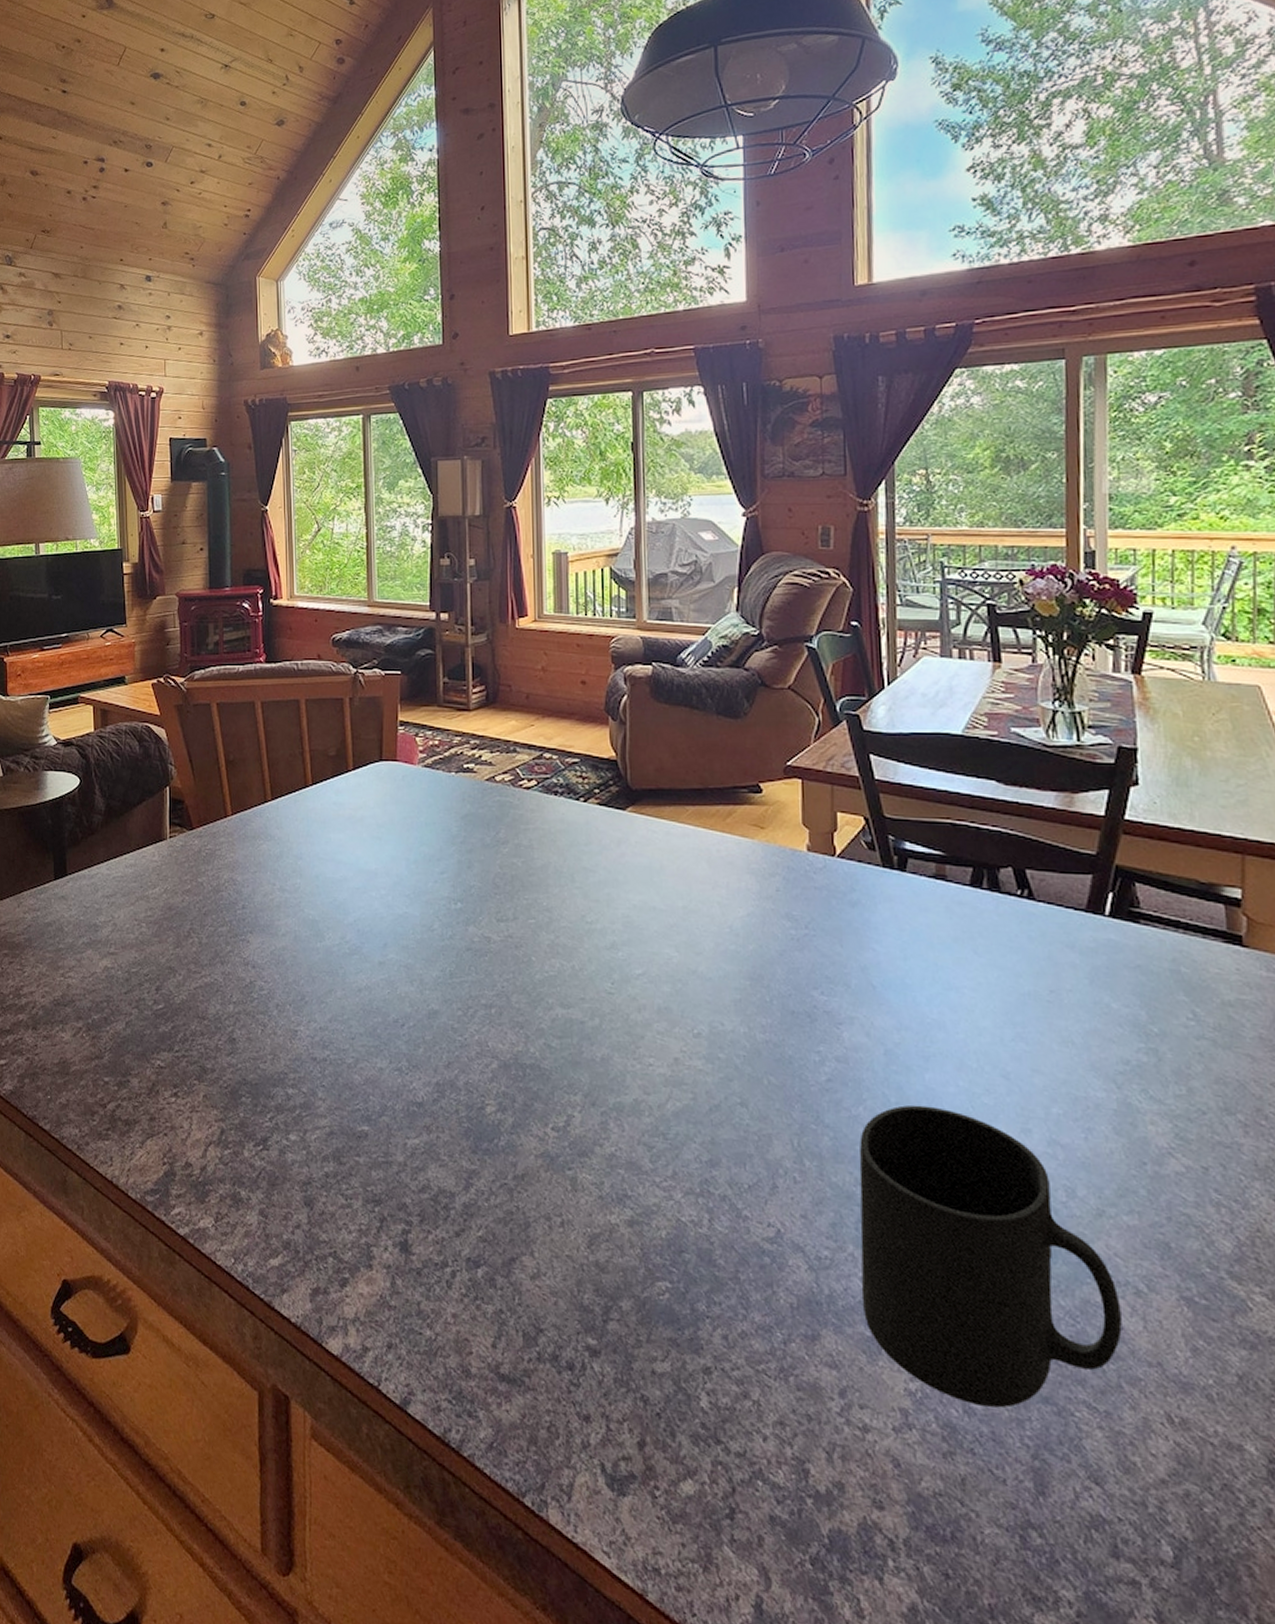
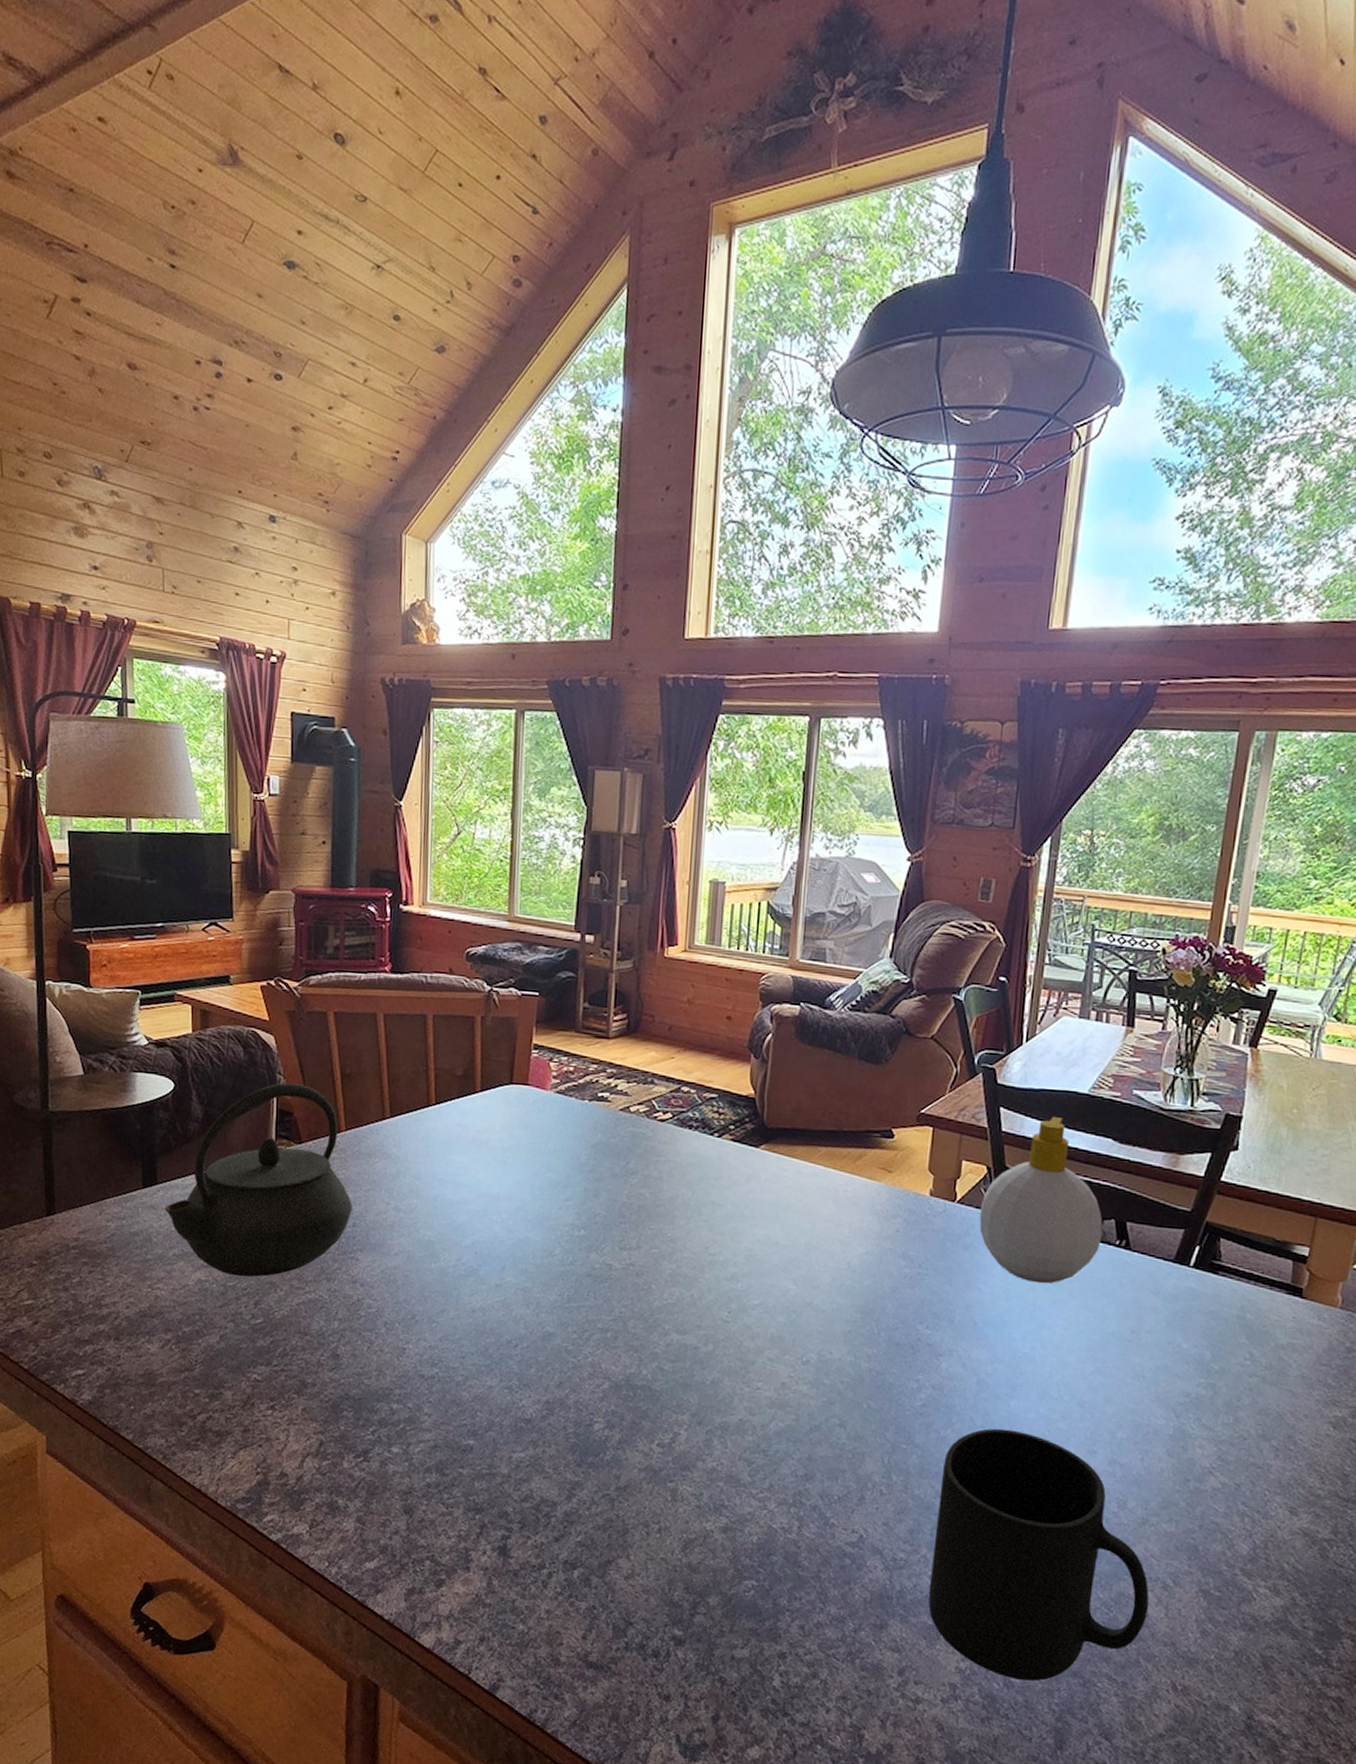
kettle: none [74,772,241,963] -> present [164,1082,353,1277]
soap bottle: none [862,760,1001,941] -> present [979,1116,1103,1284]

